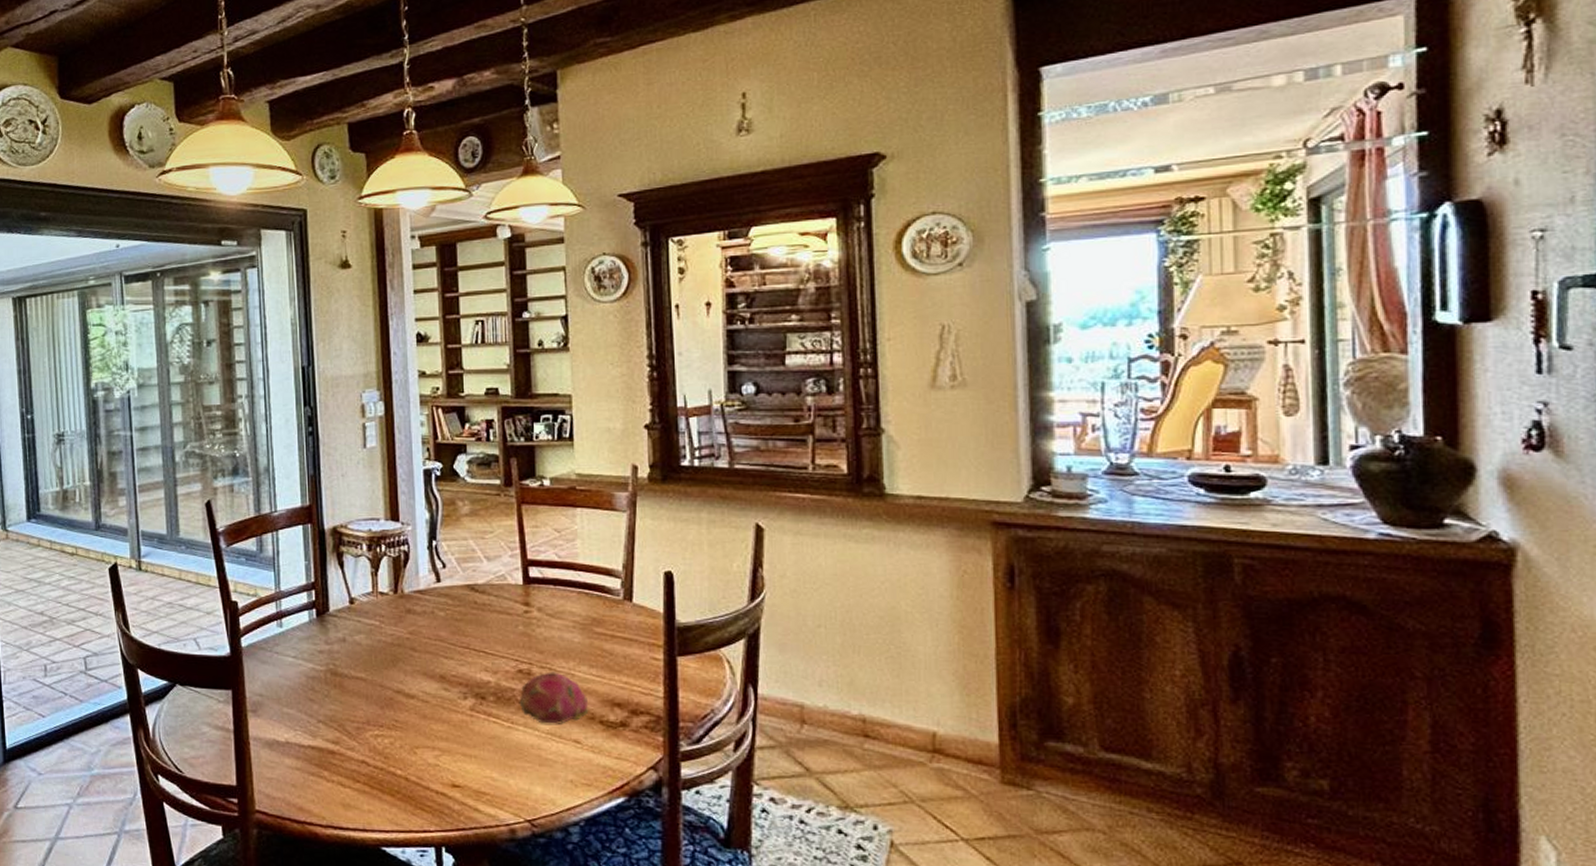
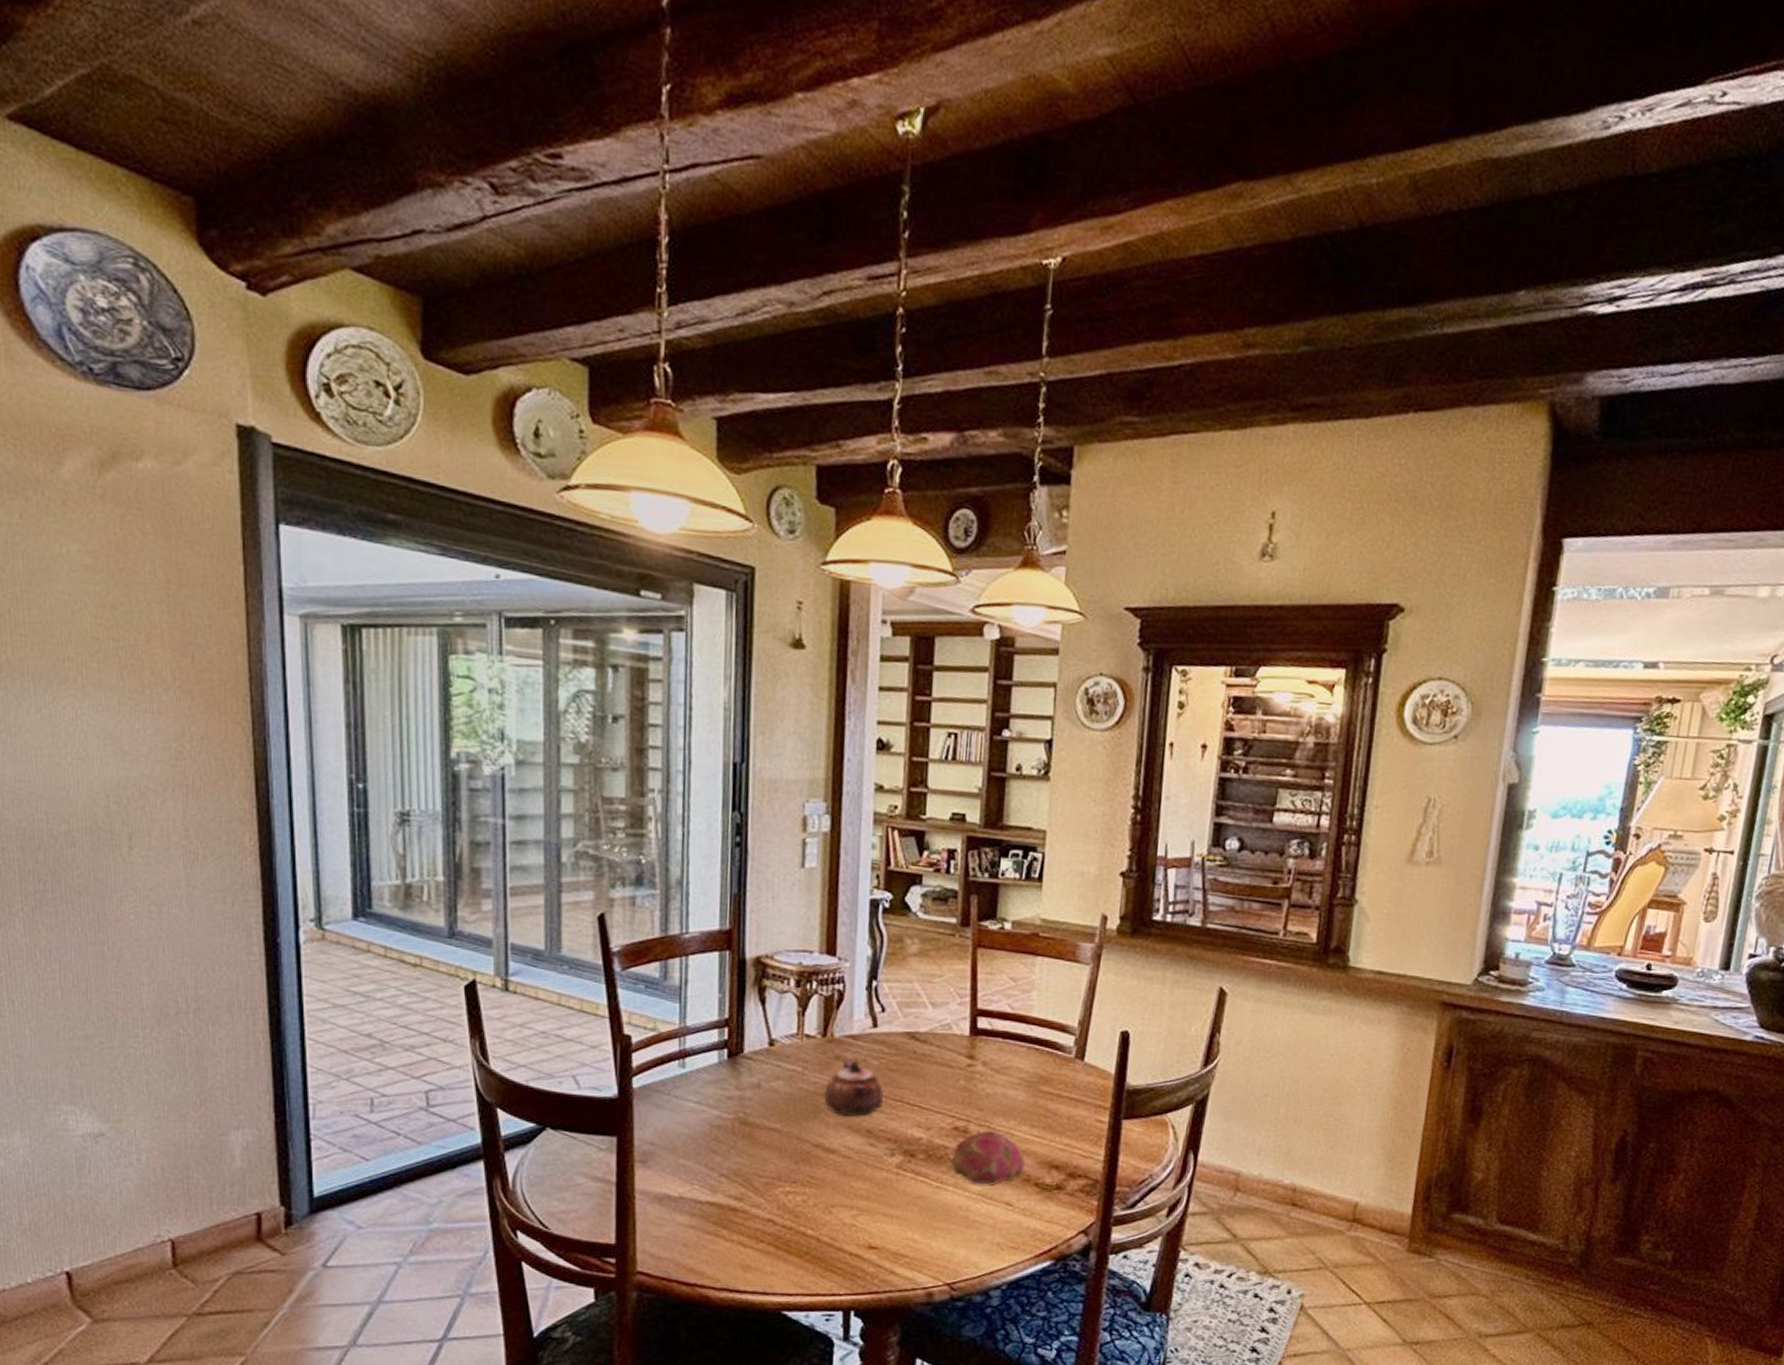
teapot: none [400,612,452,664] -> present [824,1059,883,1116]

